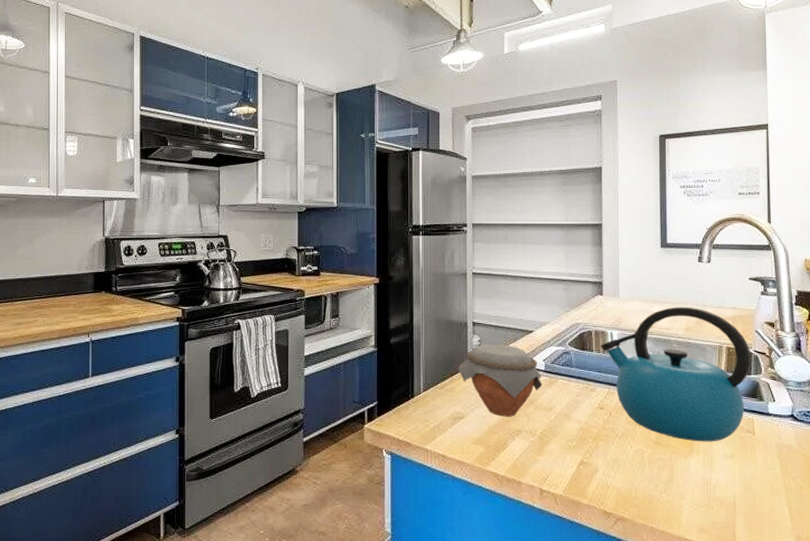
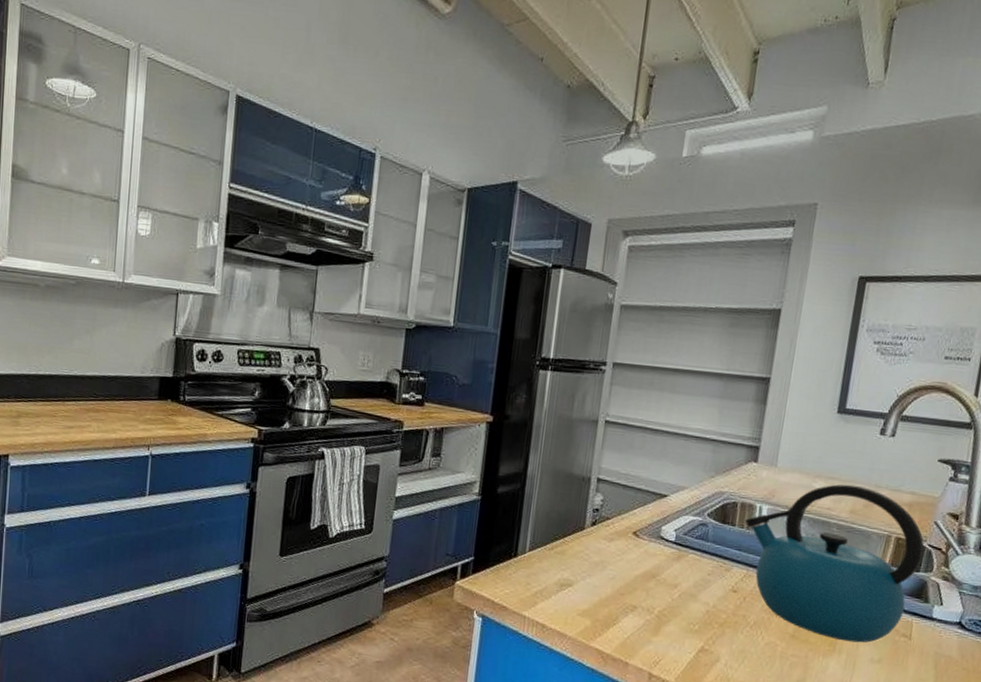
jar: present [458,344,542,417] -> none [572,505,670,590]

